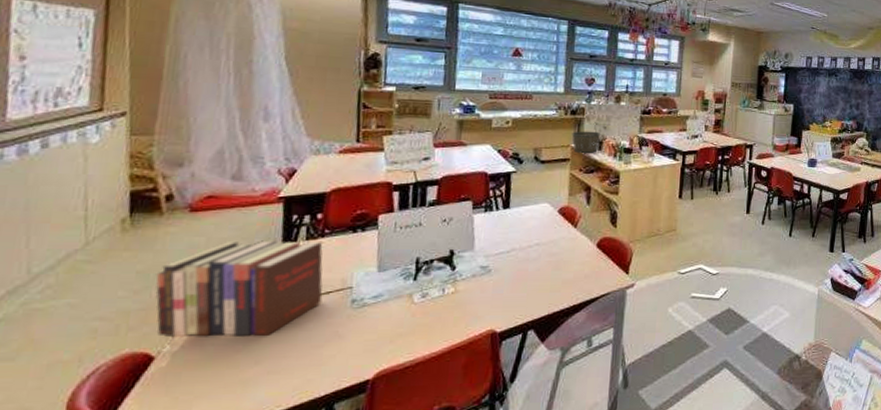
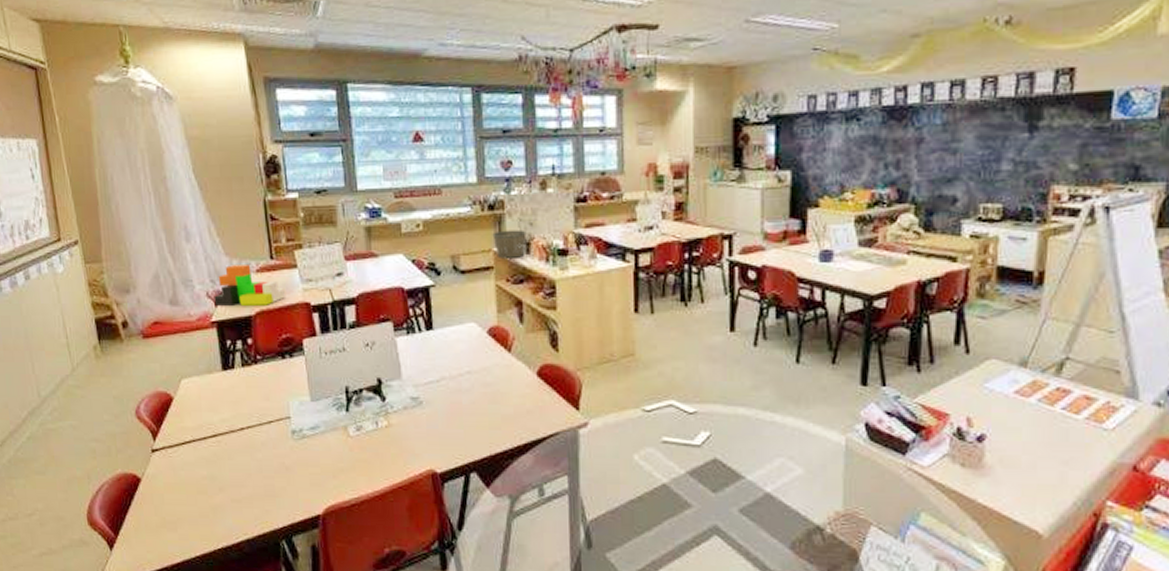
books: present [155,240,323,338] -> none [128,367,266,464]
toy blocks: none [285,145,368,184] -> present [214,265,287,307]

